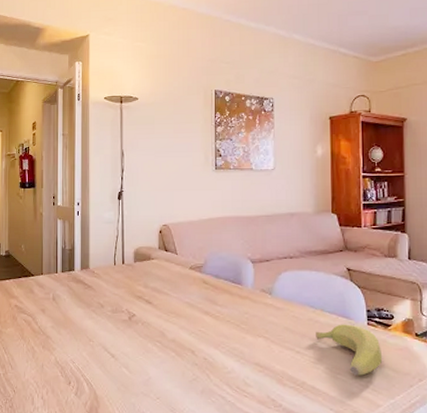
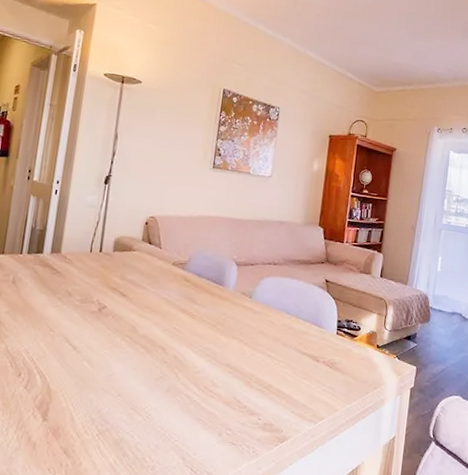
banana: present [316,324,383,376] -> none [288,331,346,382]

